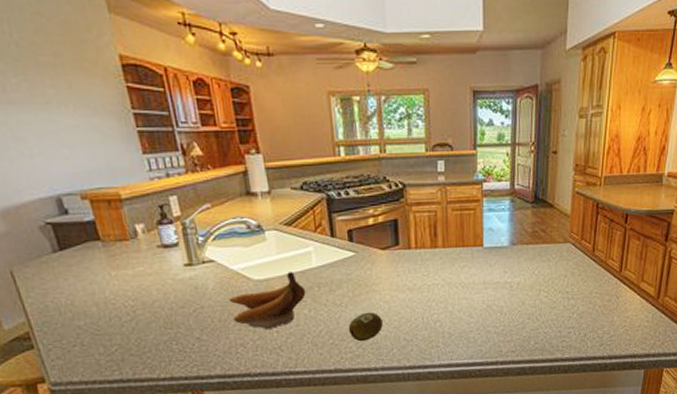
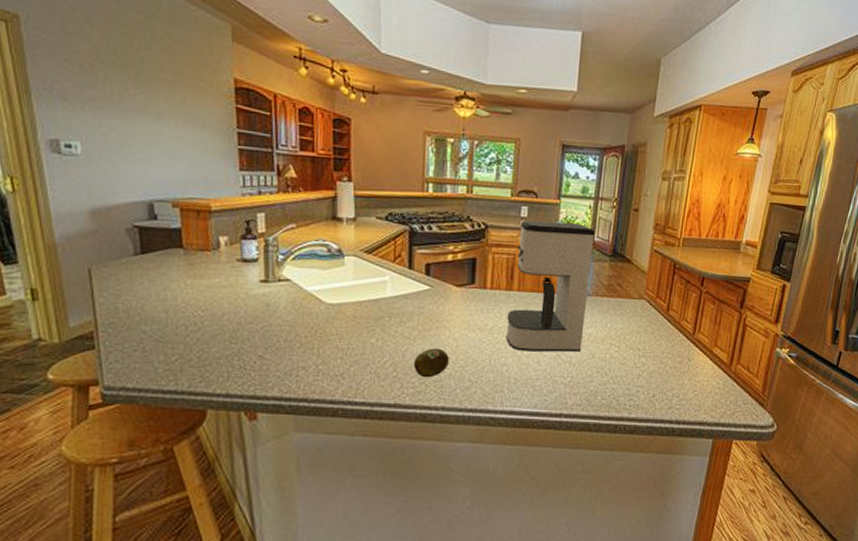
banana: present [229,272,306,329] -> none [298,299,376,354]
coffee maker: none [435,173,515,306] -> present [506,220,595,352]

